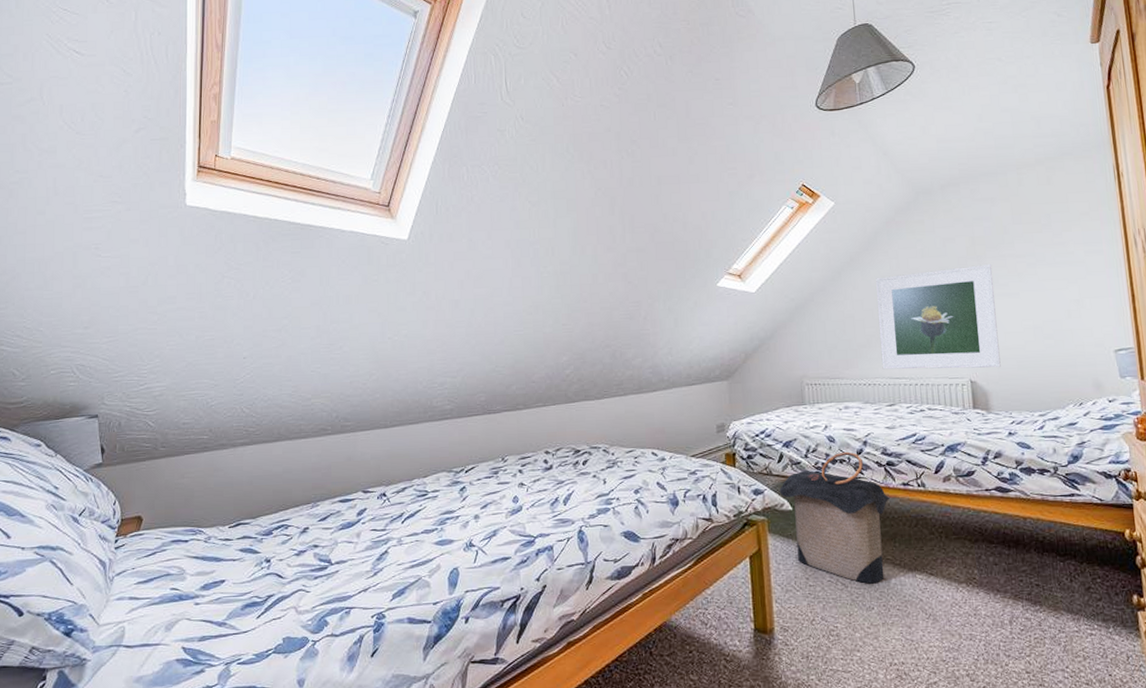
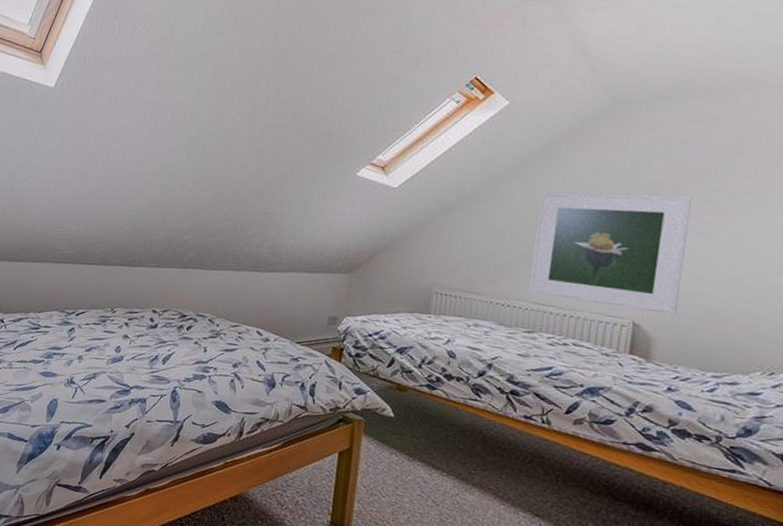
laundry hamper: present [779,451,891,584] -> none [383,370,507,510]

